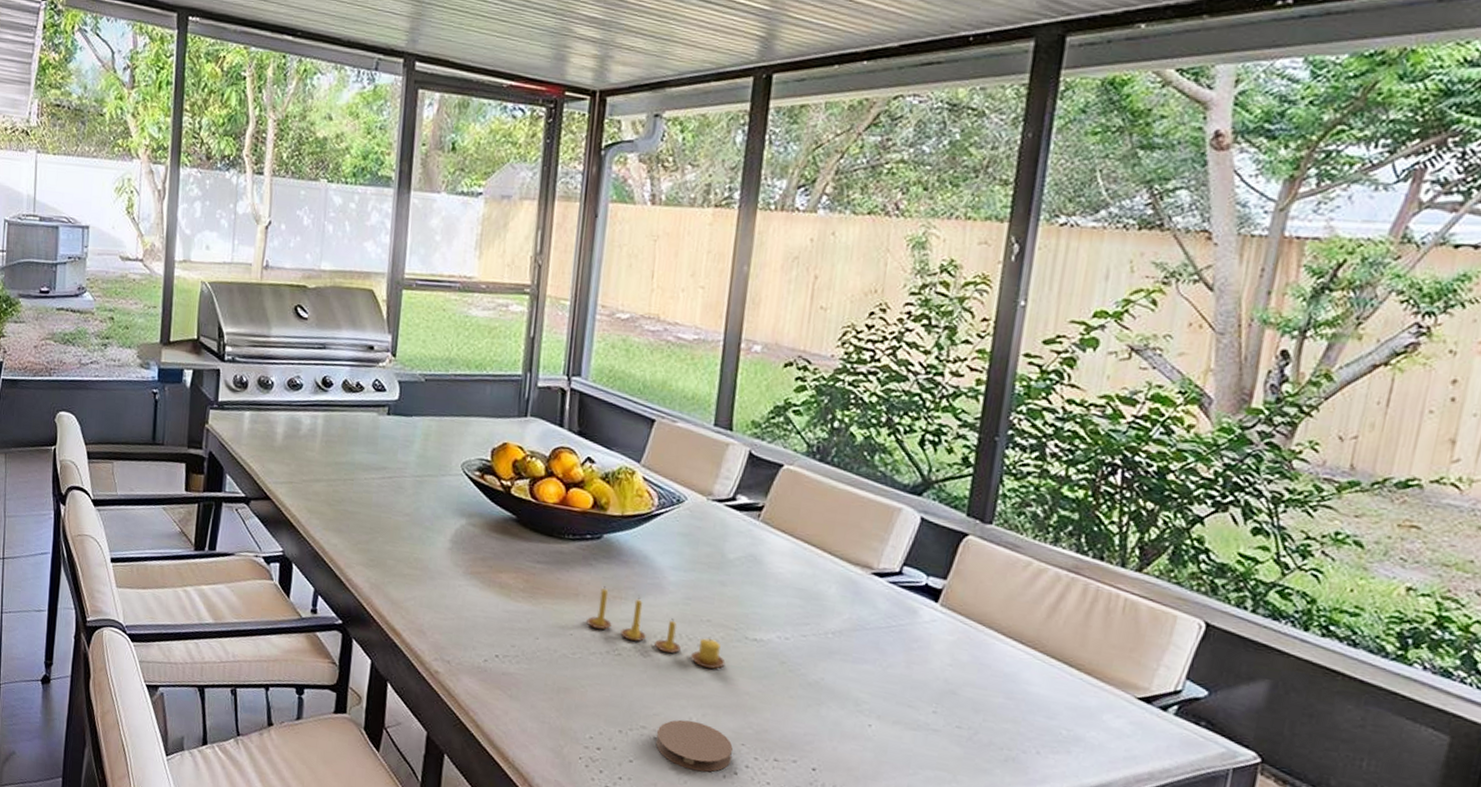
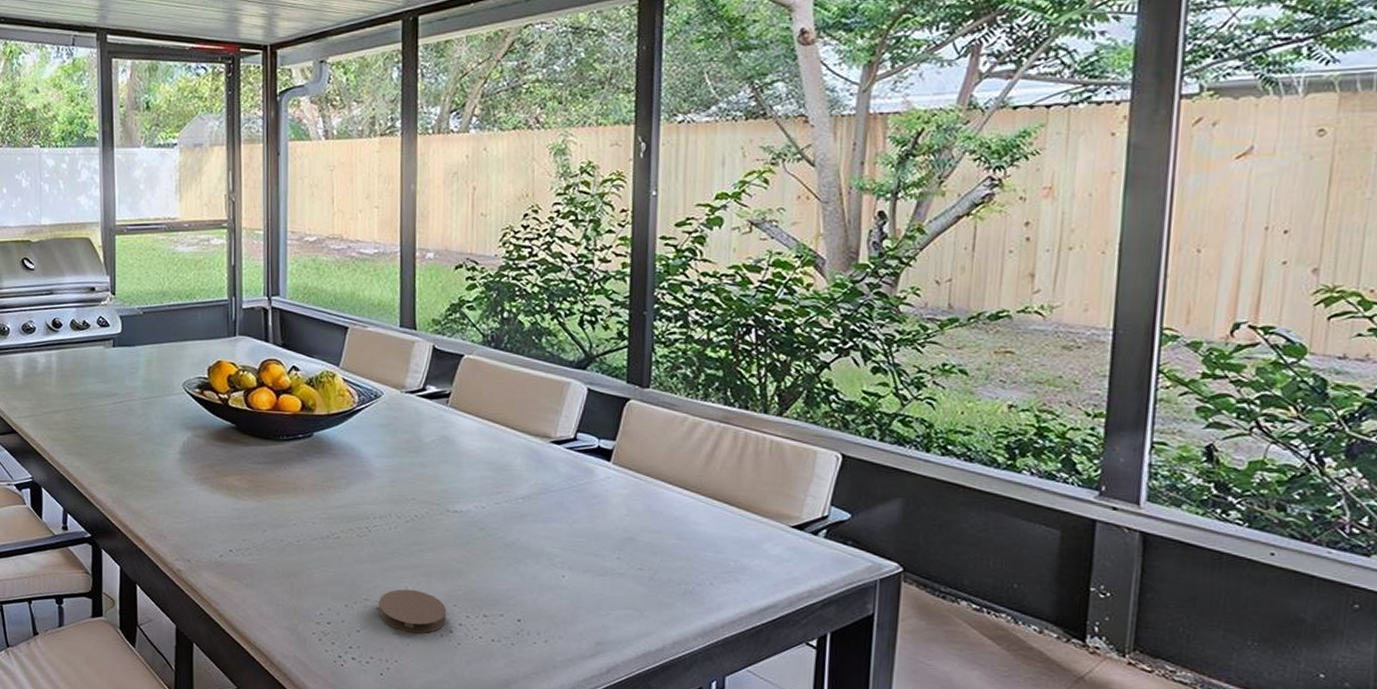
candle: present [586,586,726,669] -> none [307,478,432,541]

